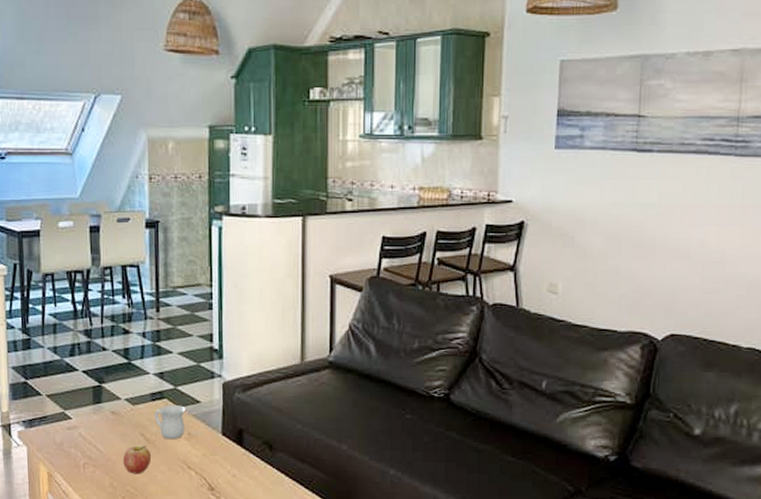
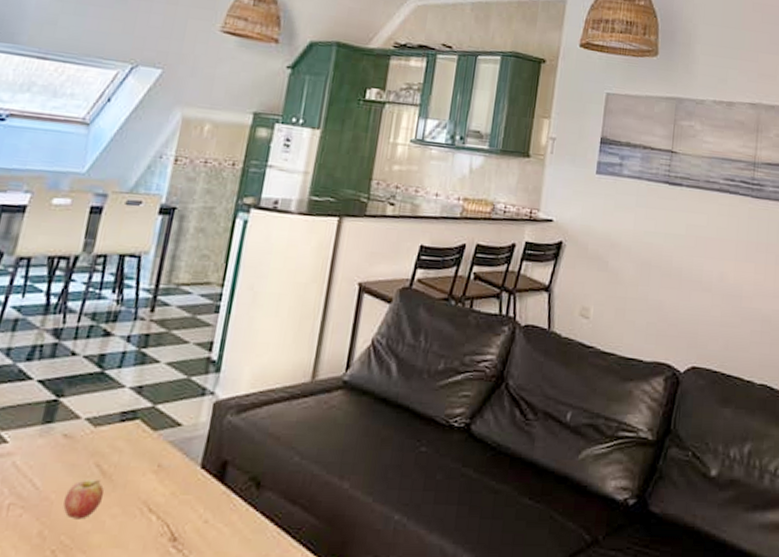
mug: present [154,405,186,439] -> none [119,428,162,472]

